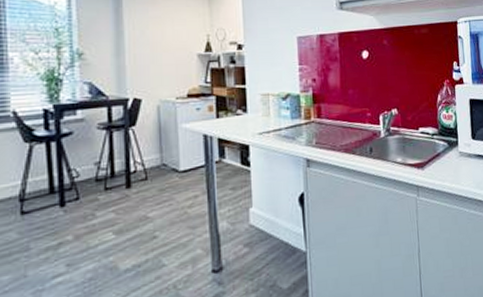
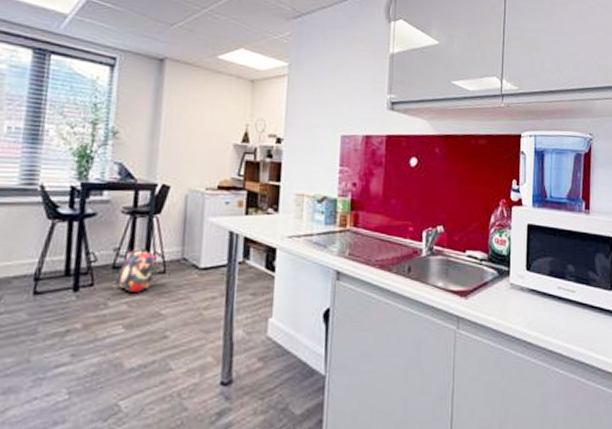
backpack: none [99,159,137,201] -> present [114,248,157,292]

